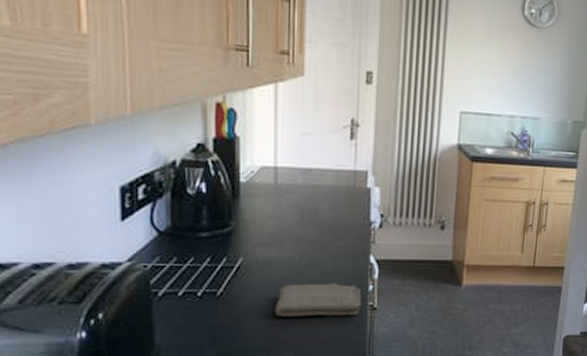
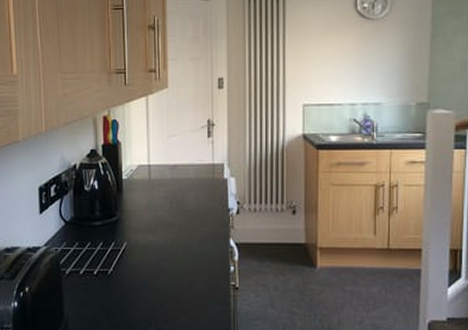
washcloth: present [274,283,362,317] -> none [152,264,226,295]

